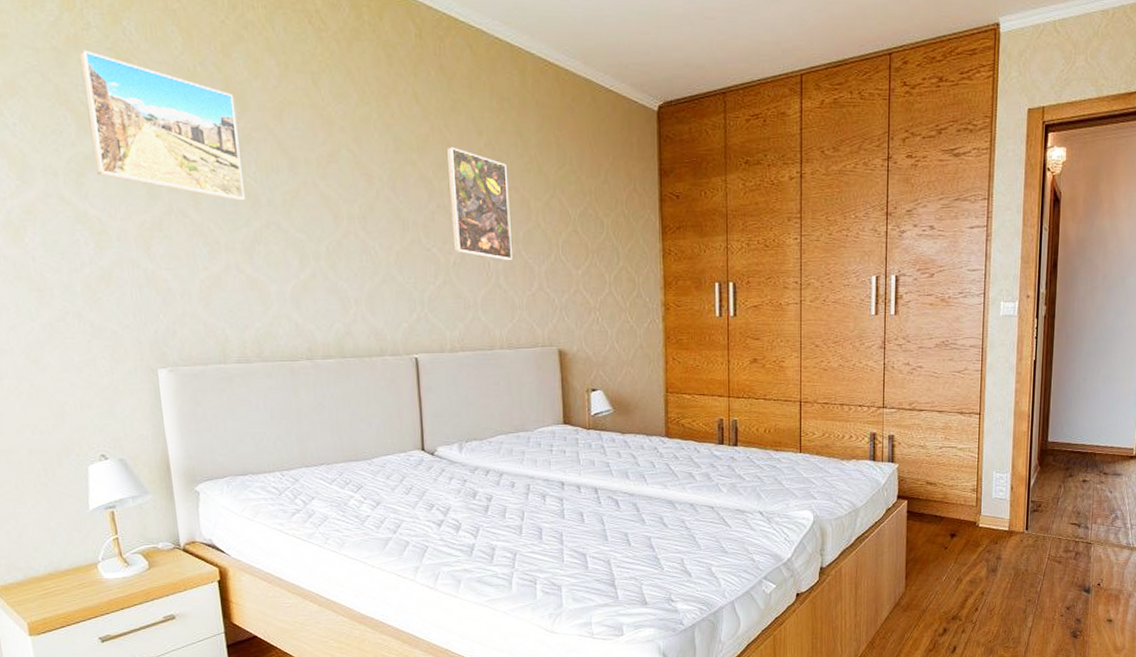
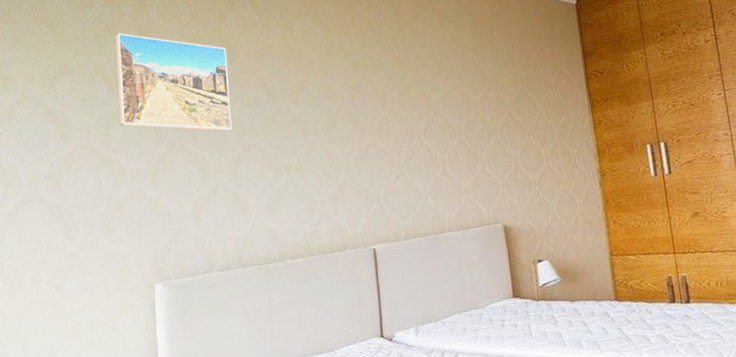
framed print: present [446,146,512,261] -> none [395,61,457,151]

